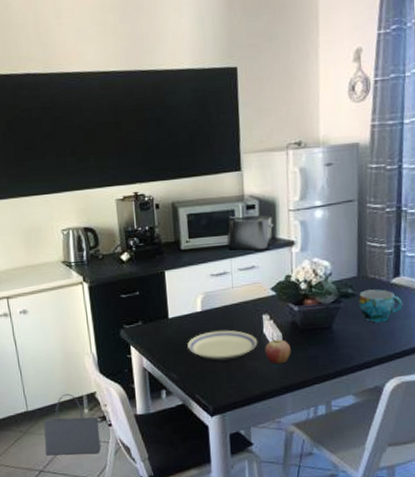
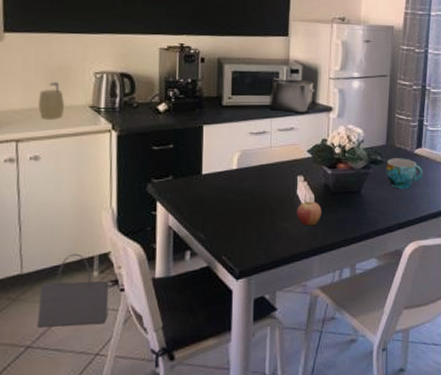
soap dispenser: none [19,242,41,277] -> present [37,82,65,120]
plate: present [187,330,258,362] -> none [219,189,291,222]

